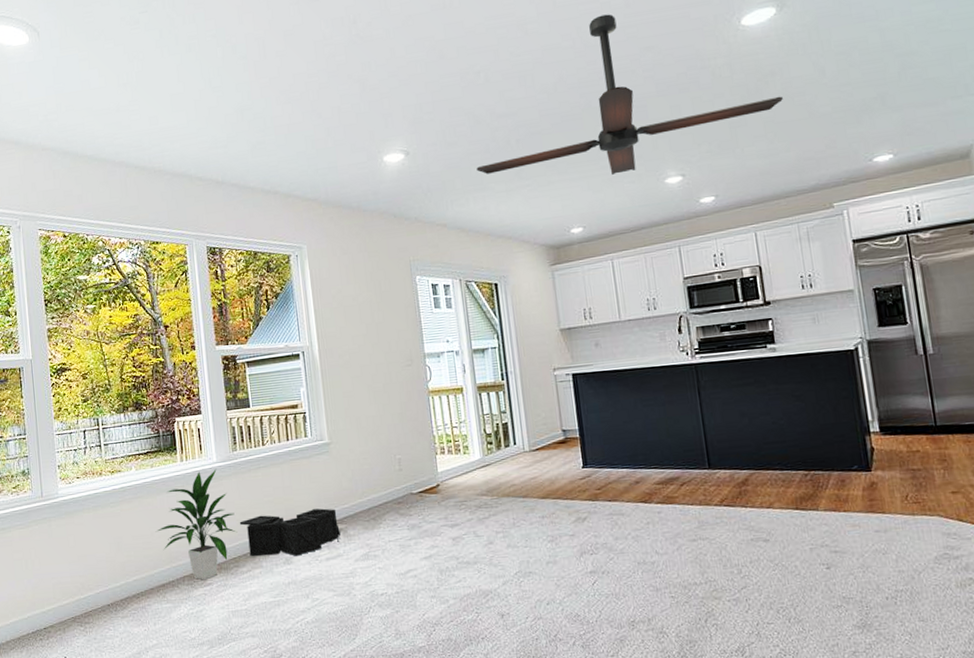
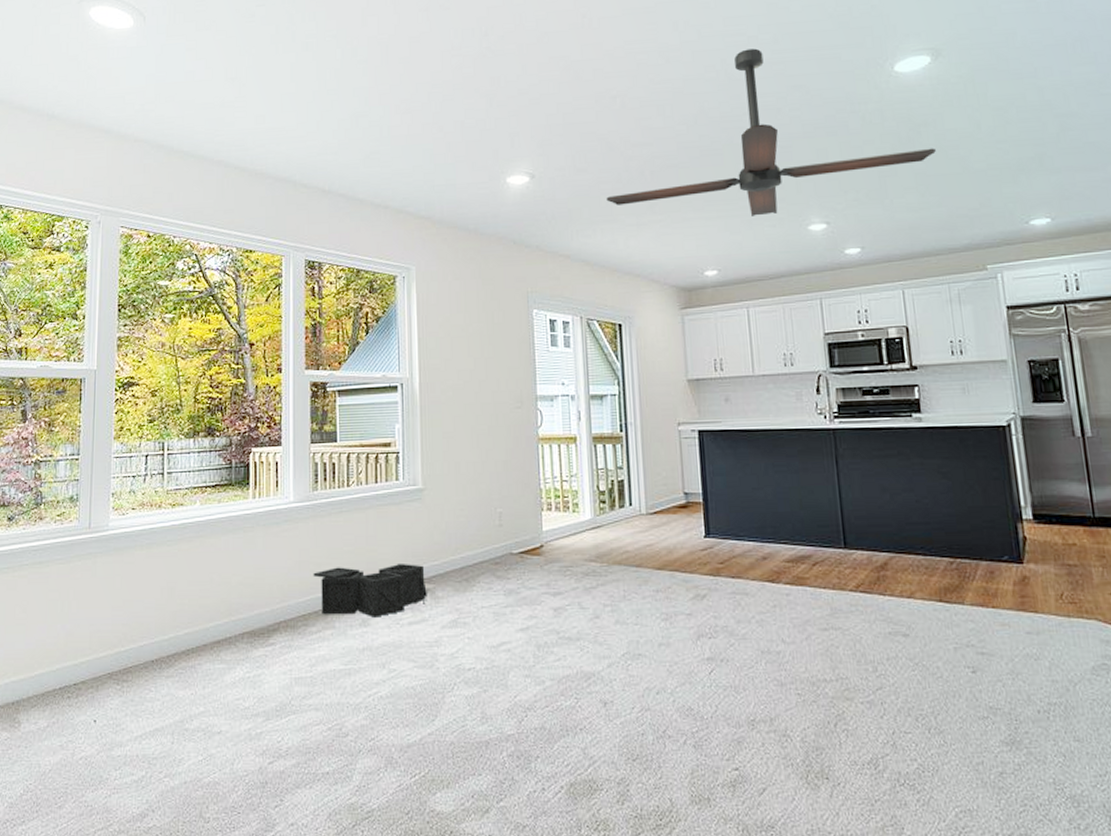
indoor plant: present [155,468,238,580] -> none [215,509,310,639]

